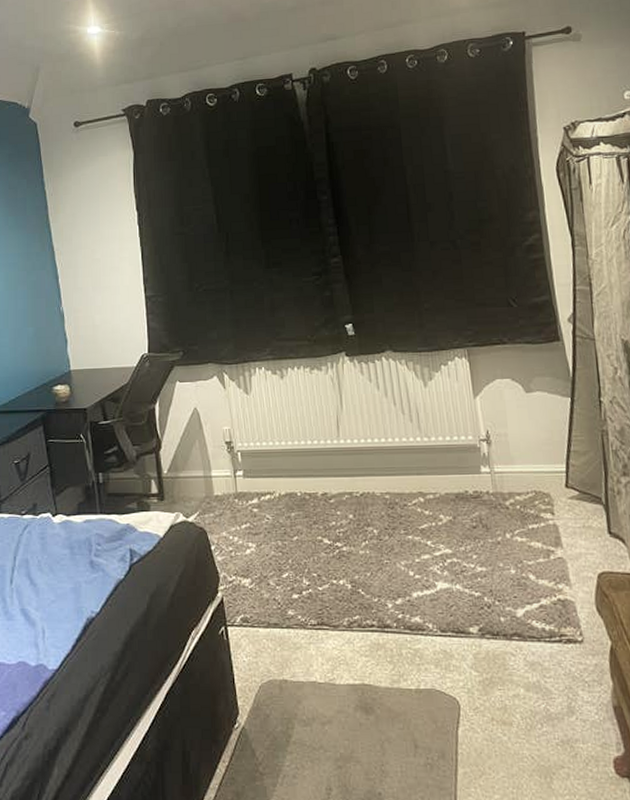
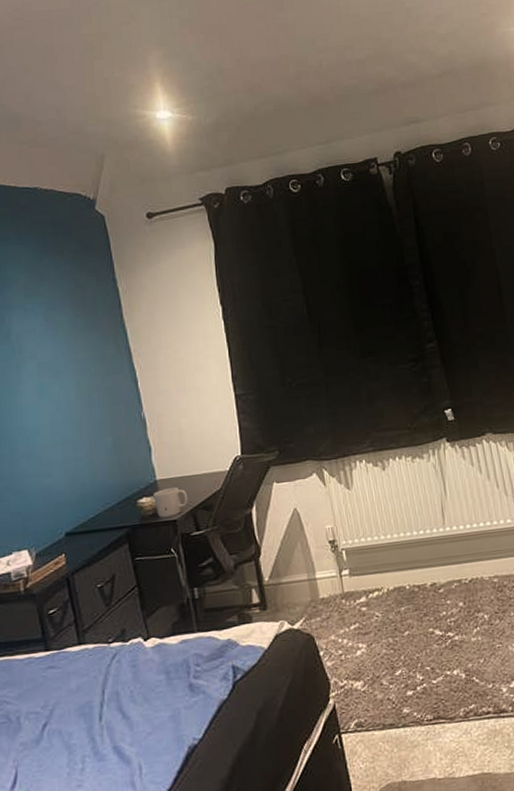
mug: none [67,378,98,406] -> present [153,487,189,519]

